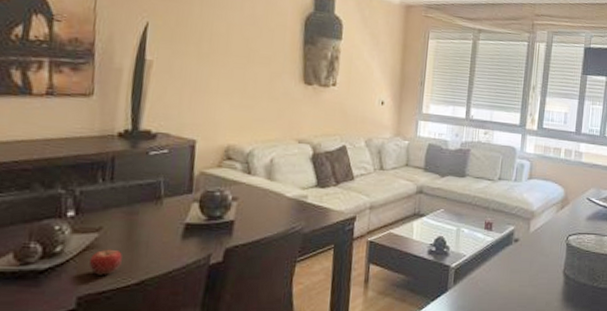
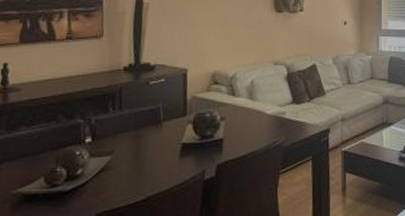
fruit: present [89,249,122,275] -> none [105,169,131,194]

